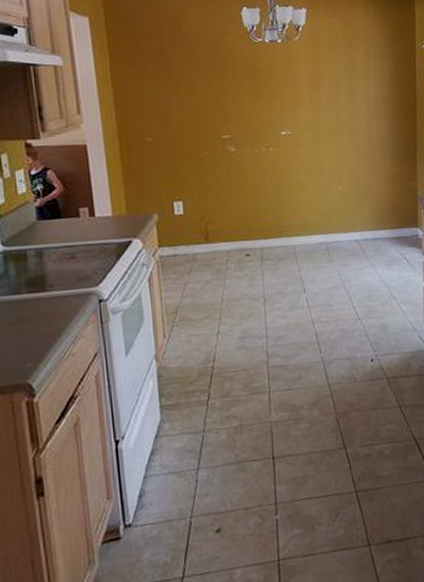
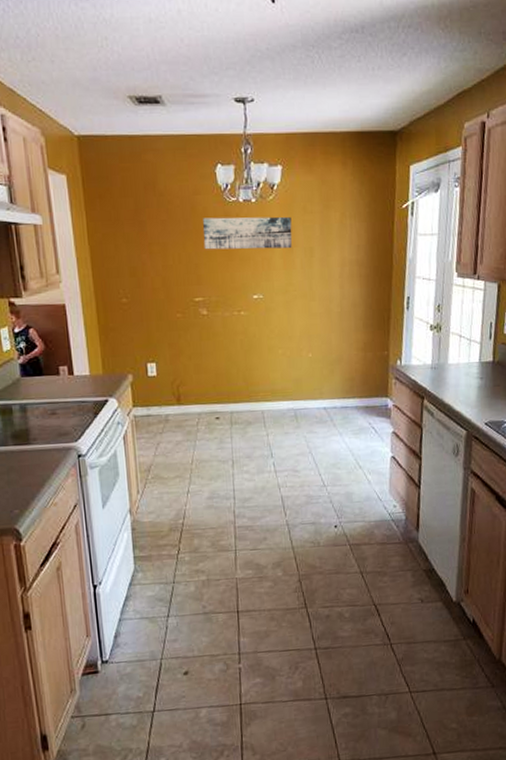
wall art: none [229,56,319,89] -> present [203,216,293,250]

